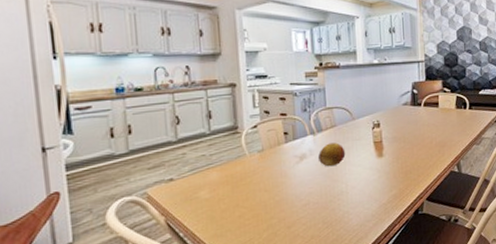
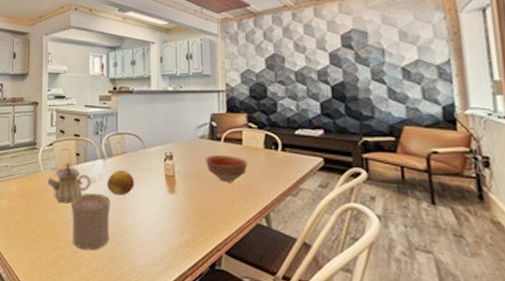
teapot: none [254,142,302,184] -> present [48,163,92,204]
cup: none [281,167,323,223] -> present [70,192,110,251]
bowl: none [407,117,443,141] -> present [204,155,248,182]

